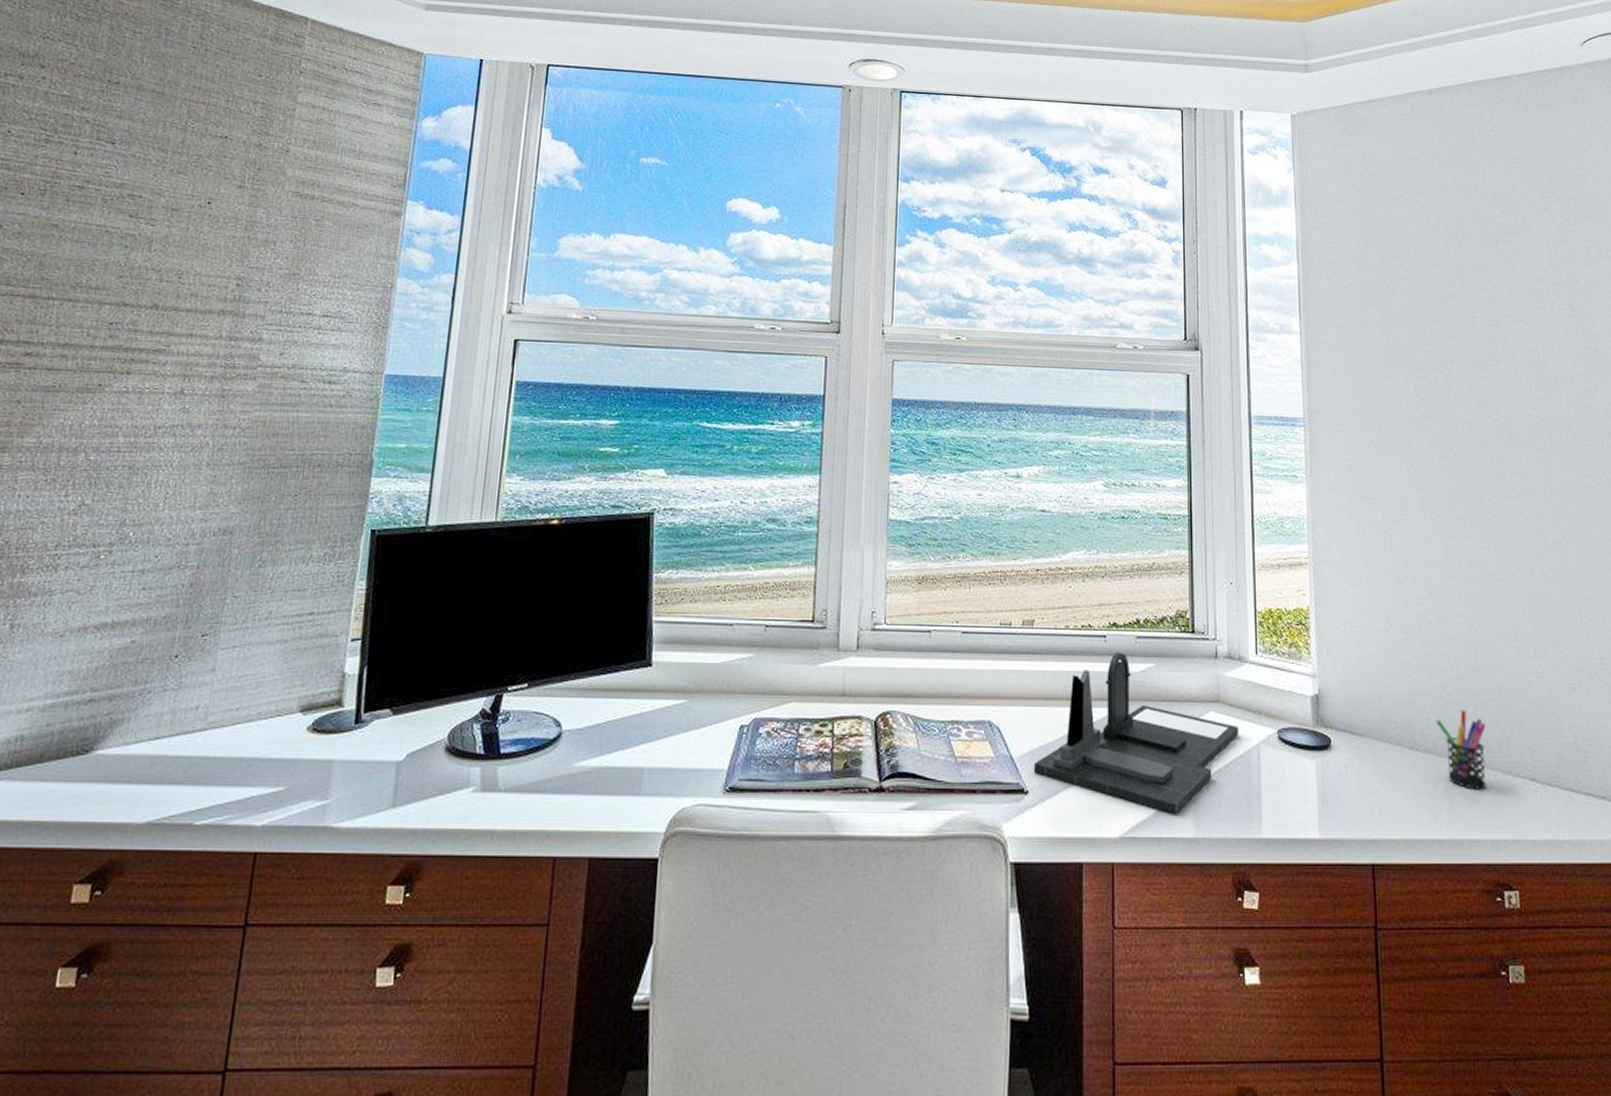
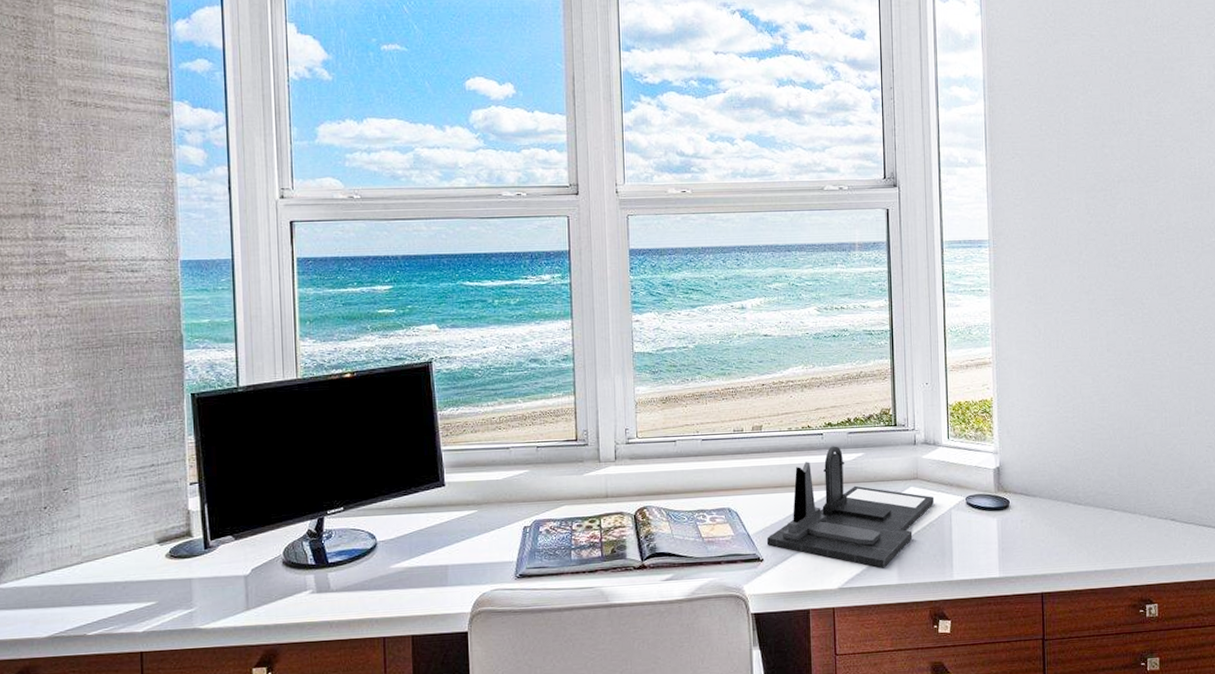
pen holder: present [1436,709,1487,790] -> none [1096,470,1137,531]

